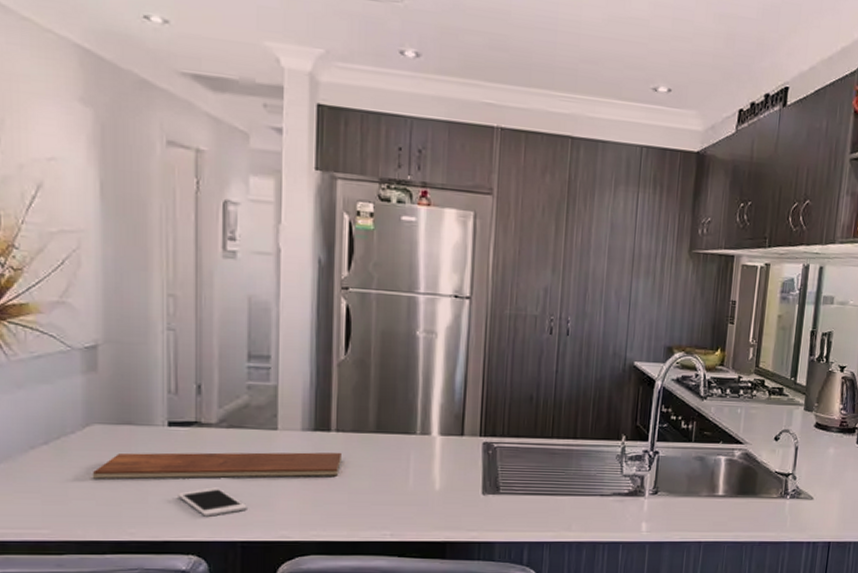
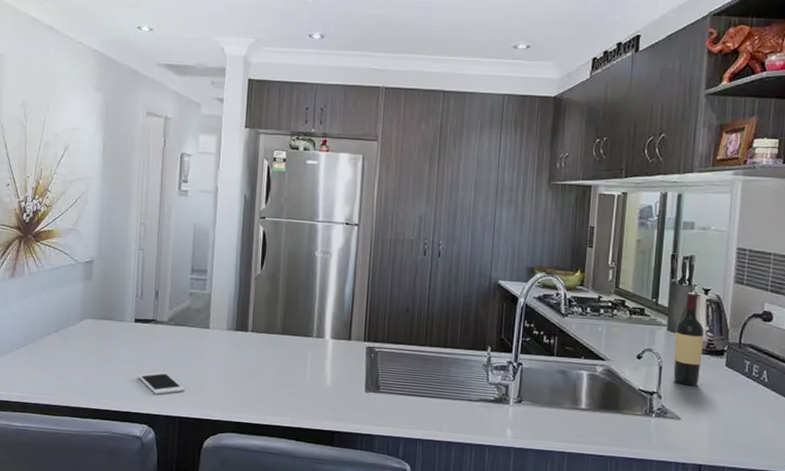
chopping board: present [92,452,341,480] -> none [83,341,255,369]
wine bottle: none [808,370,839,465] -> present [673,292,705,386]

